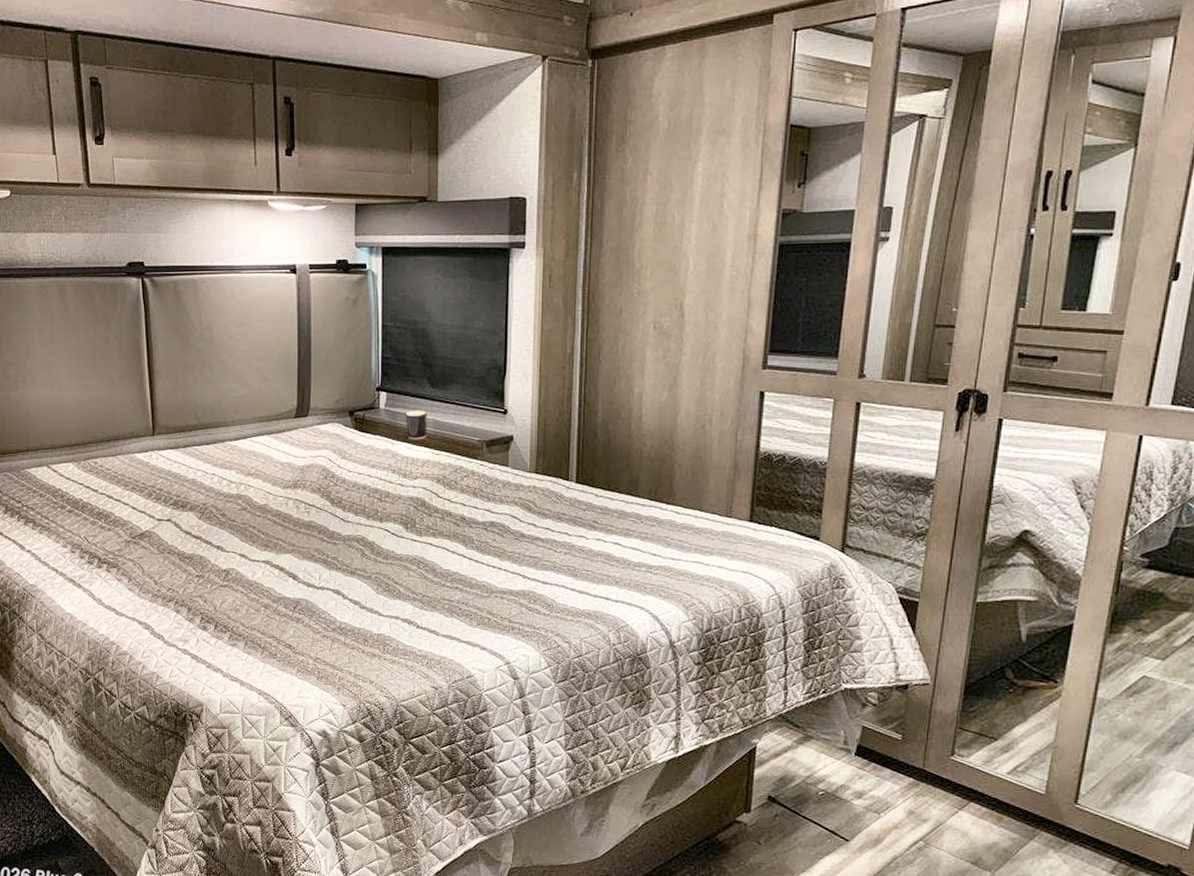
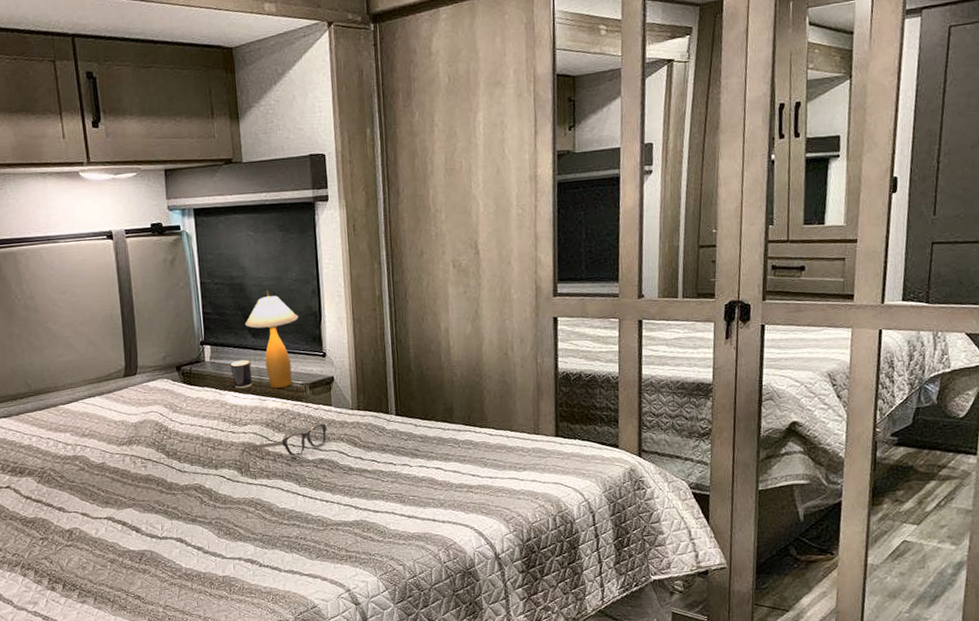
eyeglasses: none [408,485,501,516] -> present [241,424,327,456]
table lamp: none [425,339,482,443] -> present [245,290,299,388]

